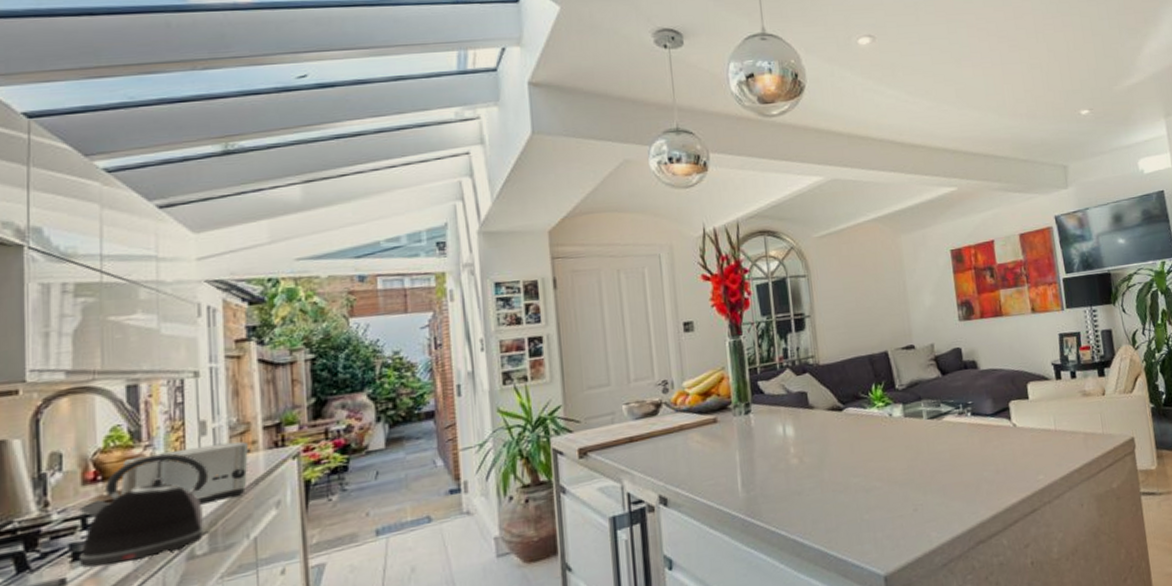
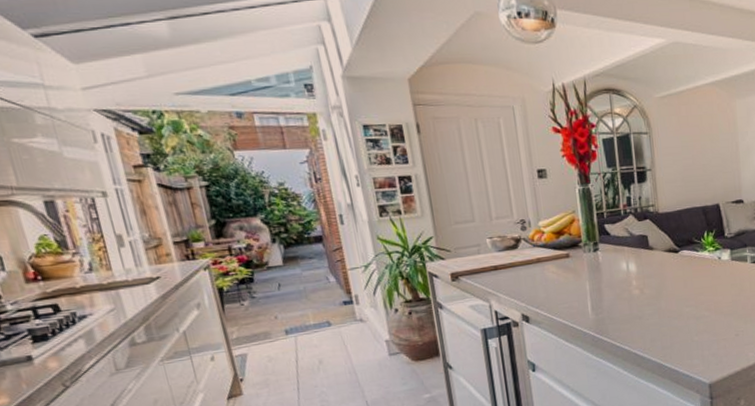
kettle: present [77,453,211,568] -> none [27,260,146,349]
toaster: present [121,441,252,505] -> none [56,253,169,303]

